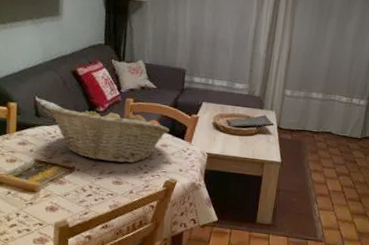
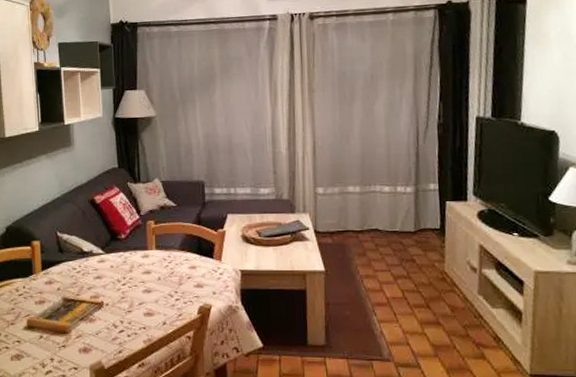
fruit basket: present [47,106,170,163] -> none [70,232,196,293]

